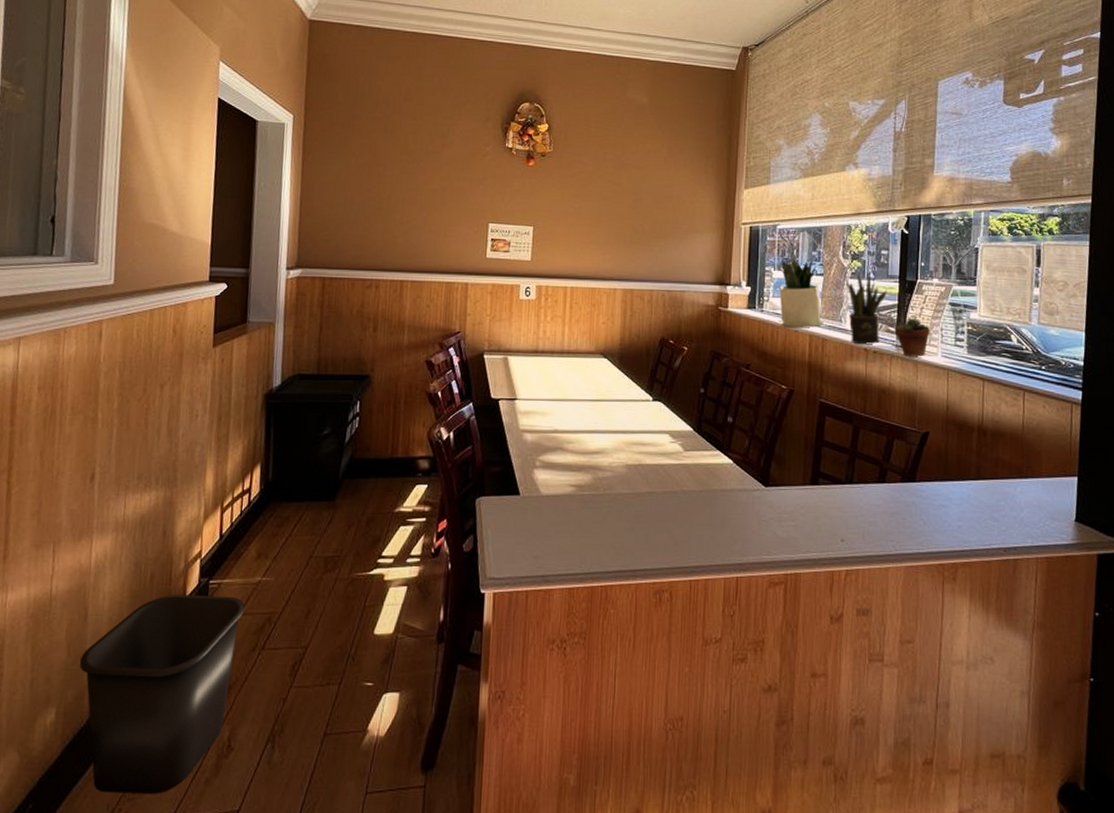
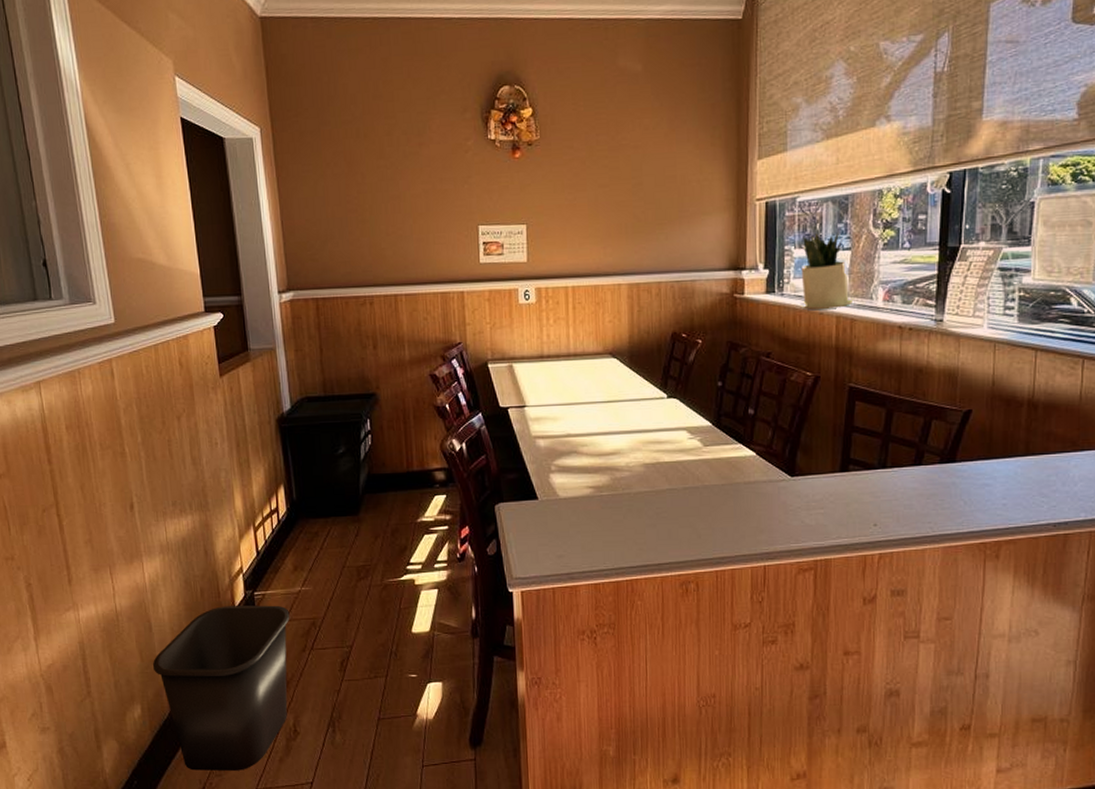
potted plant: present [845,273,887,345] -> none [876,242,925,323]
succulent plant: present [894,305,931,357] -> none [933,274,976,331]

